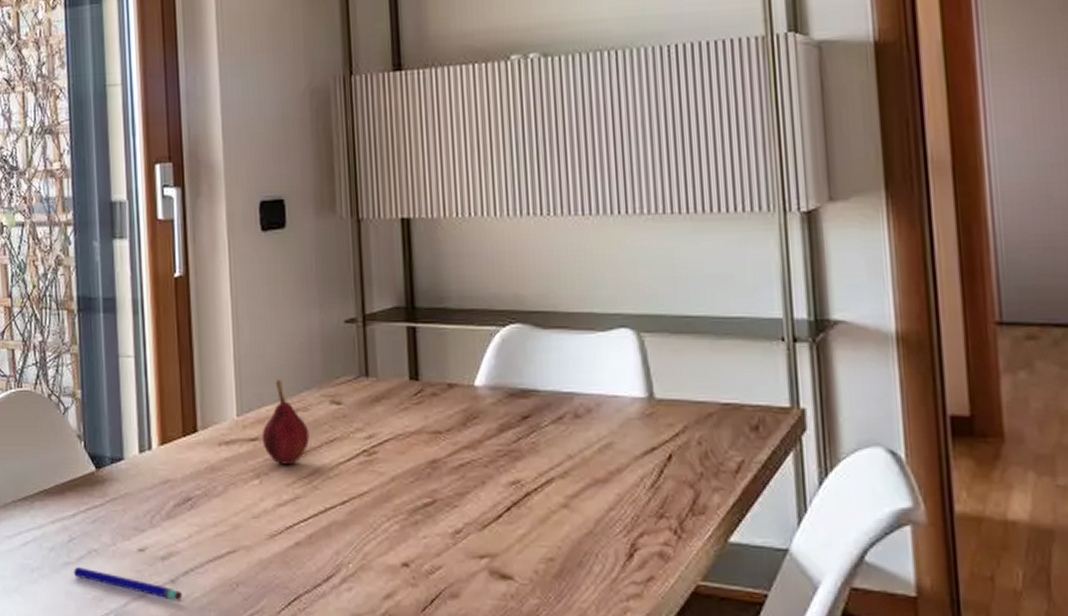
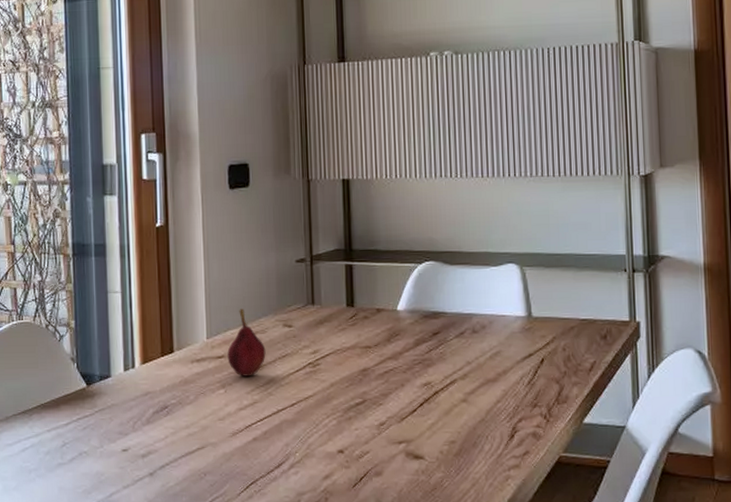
pen: present [73,567,183,600] -> none [66,467,159,489]

